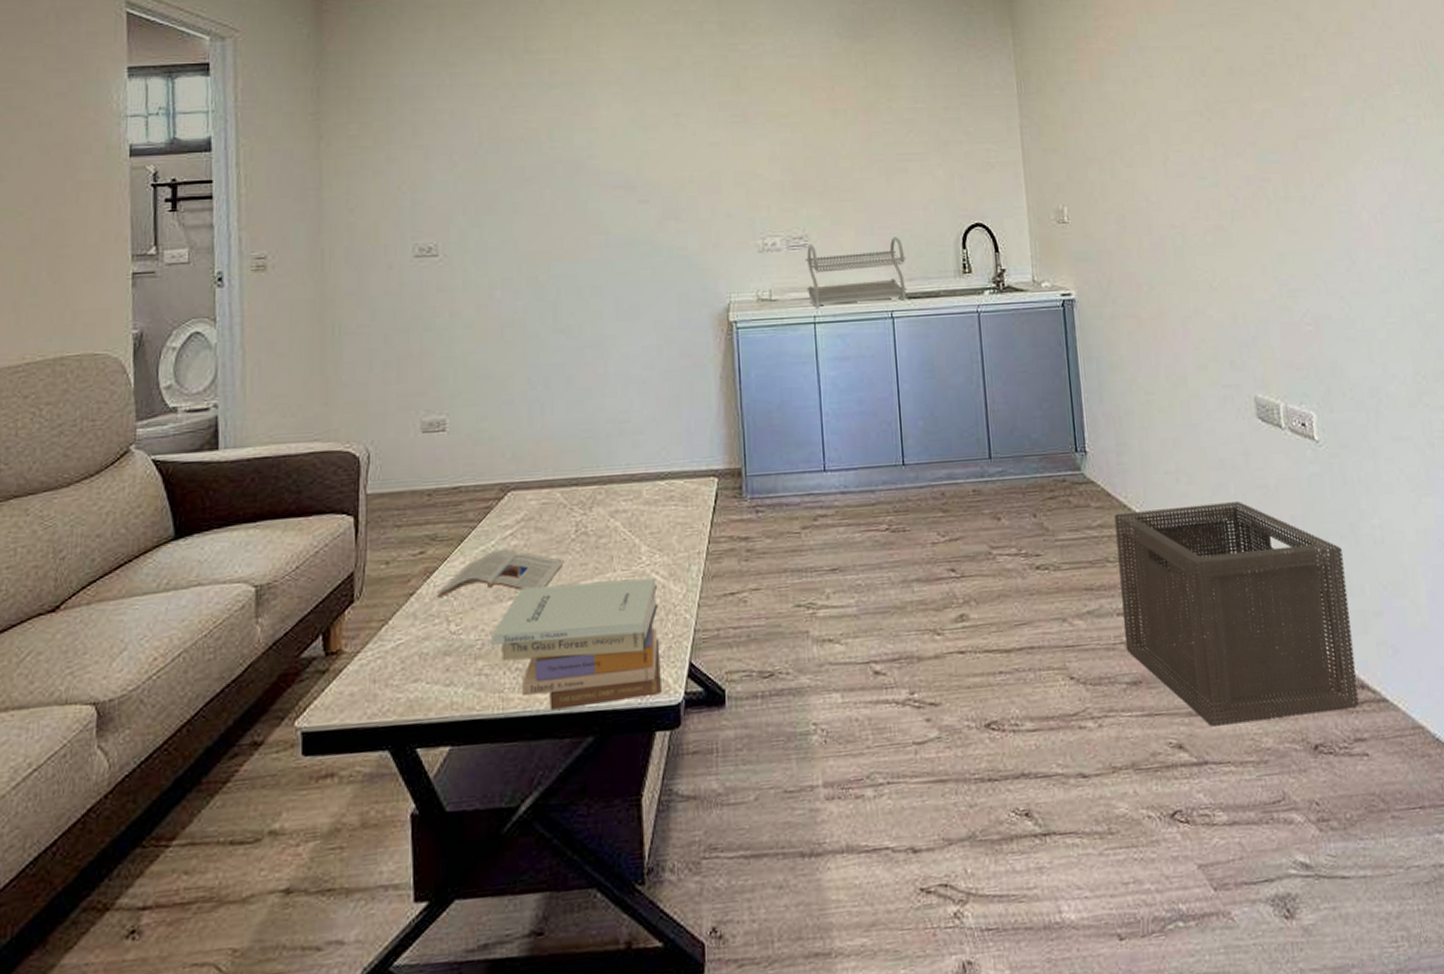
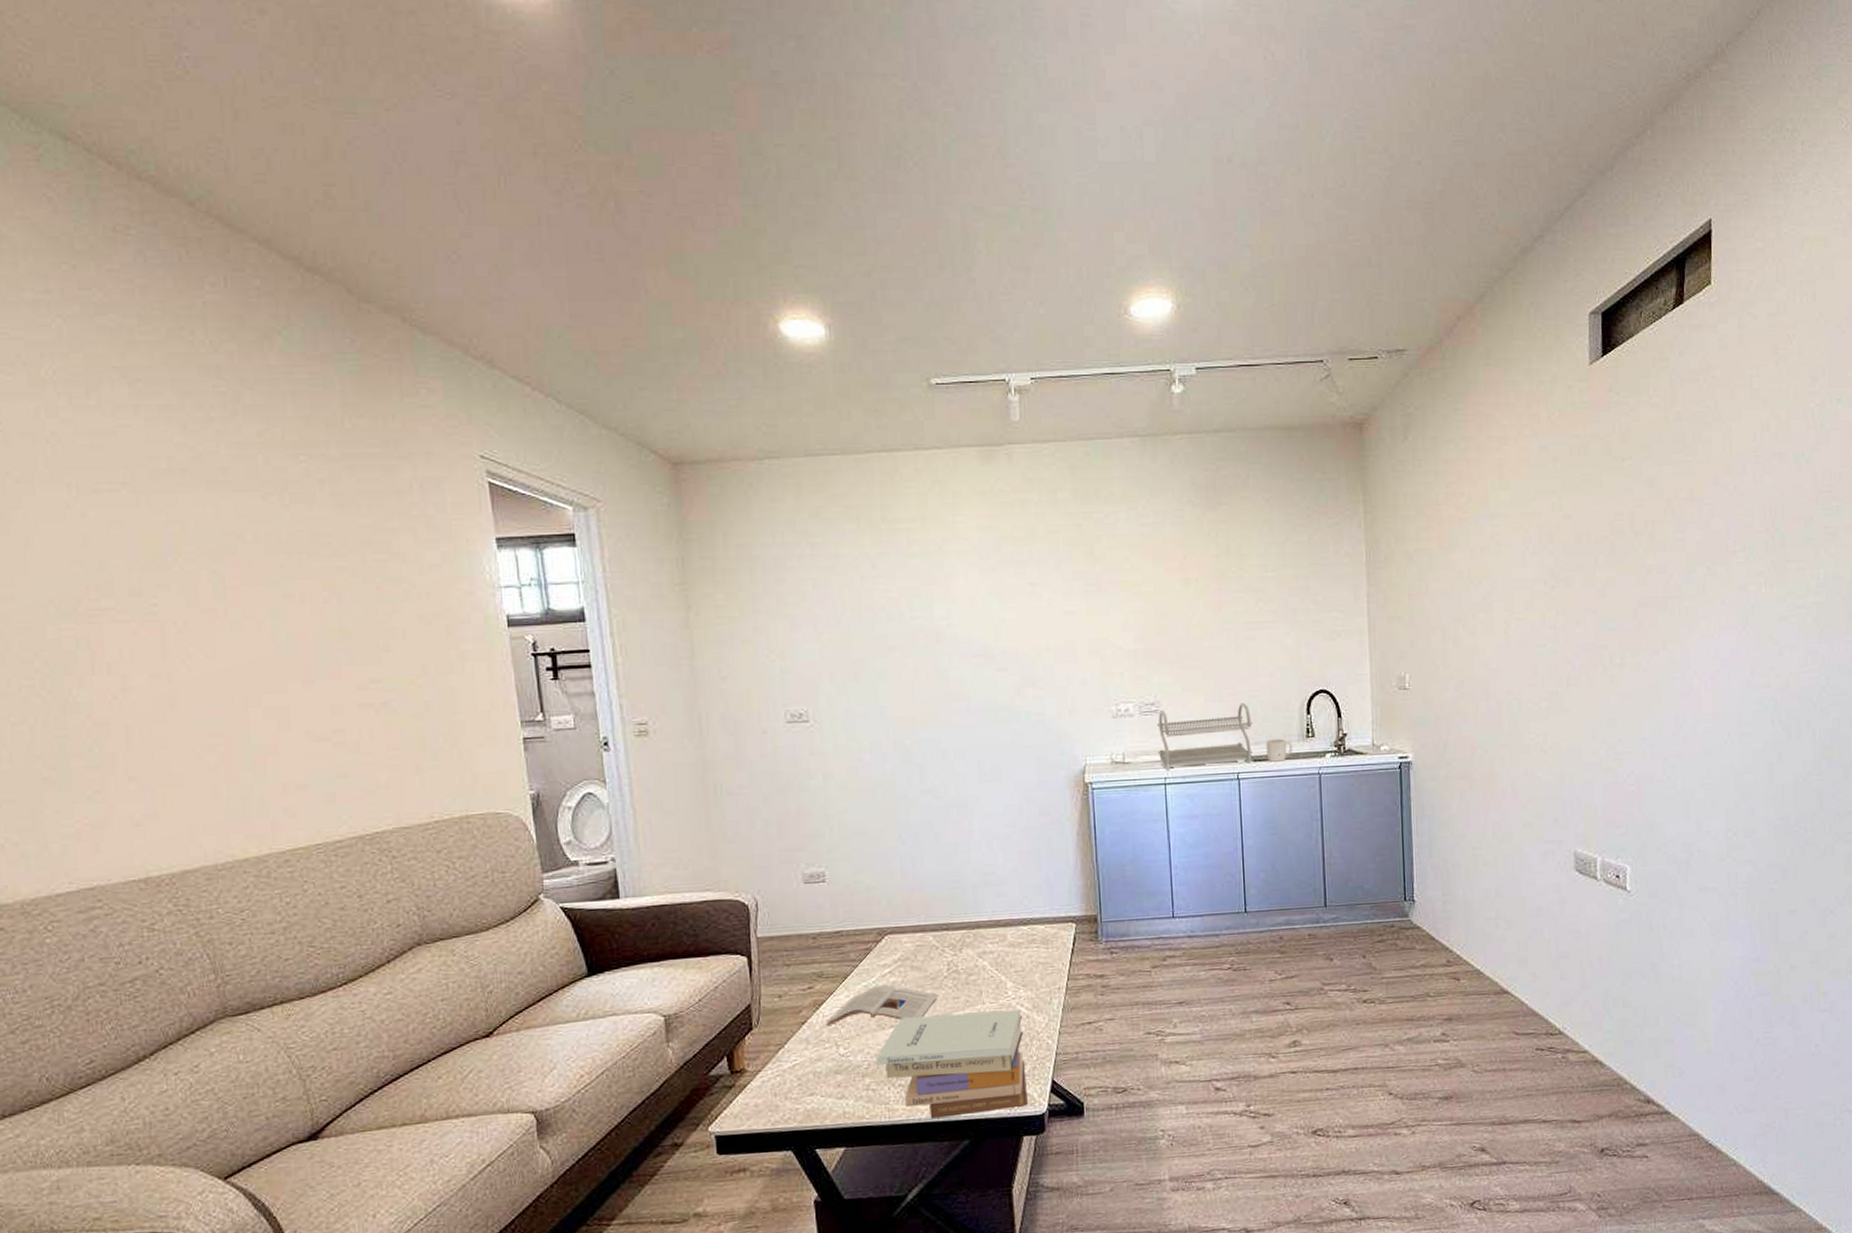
mug: none [920,275,949,300] -> present [1266,739,1293,762]
storage basket: present [1114,502,1359,726] -> none [1436,945,1644,1134]

